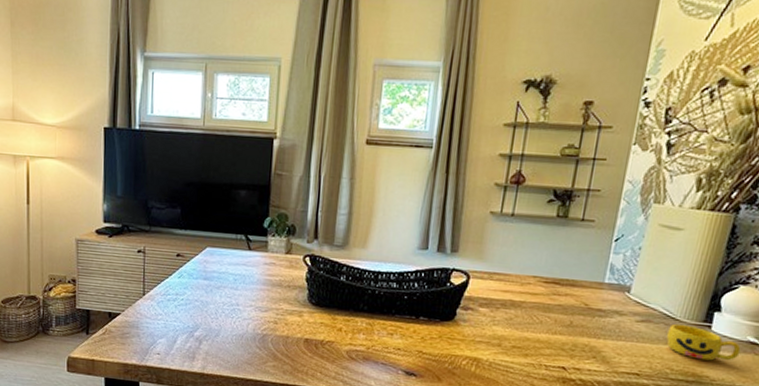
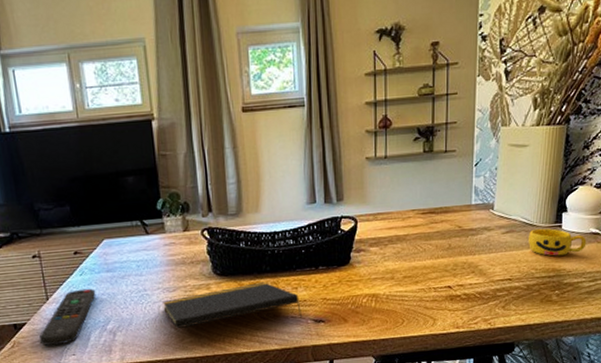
remote control: none [129,291,190,342] -> present [38,288,96,346]
notepad: none [252,319,394,366] -> present [163,282,303,330]

